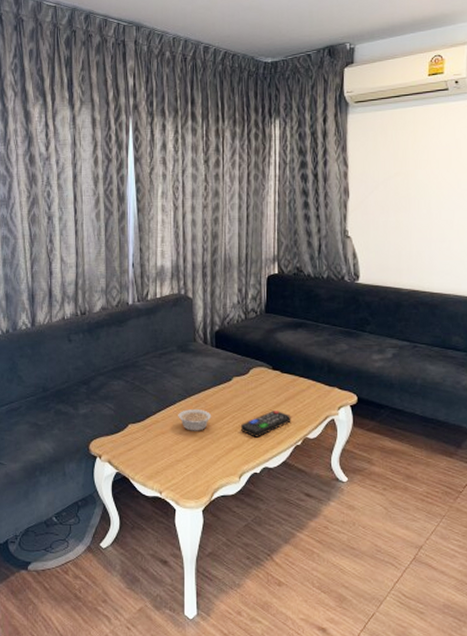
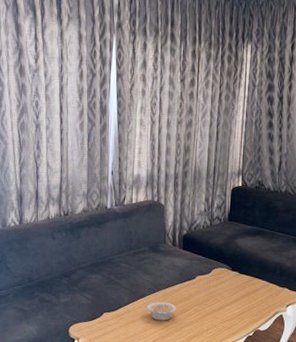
remote control: present [240,409,291,438] -> none [201,305,246,328]

